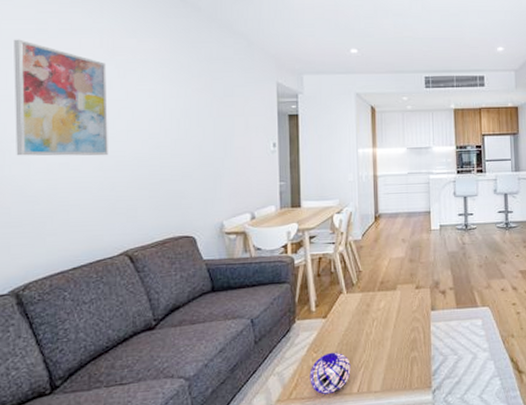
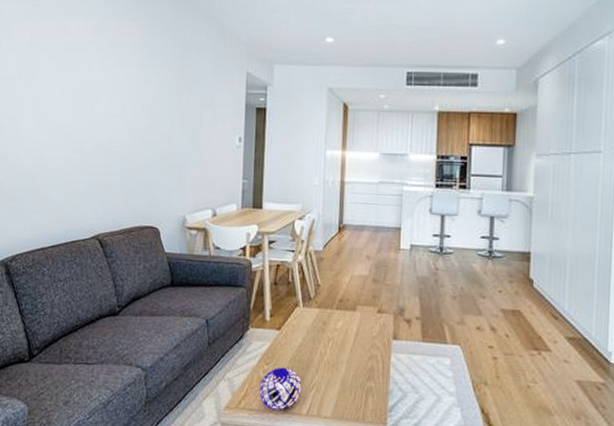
wall art: present [14,39,108,156] -> none [10,20,89,139]

